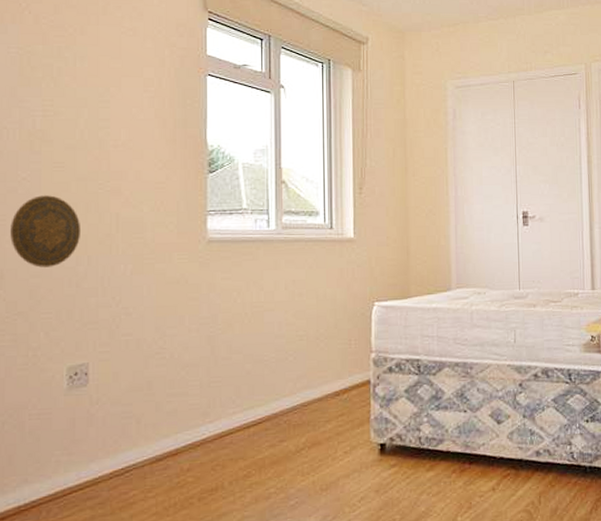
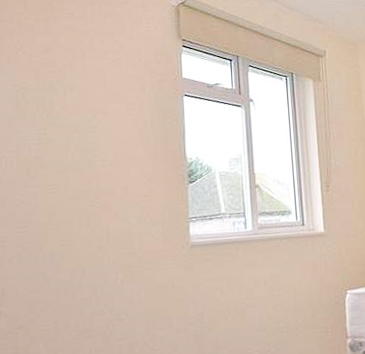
decorative plate: present [10,195,80,268] -> none [10,215,74,283]

